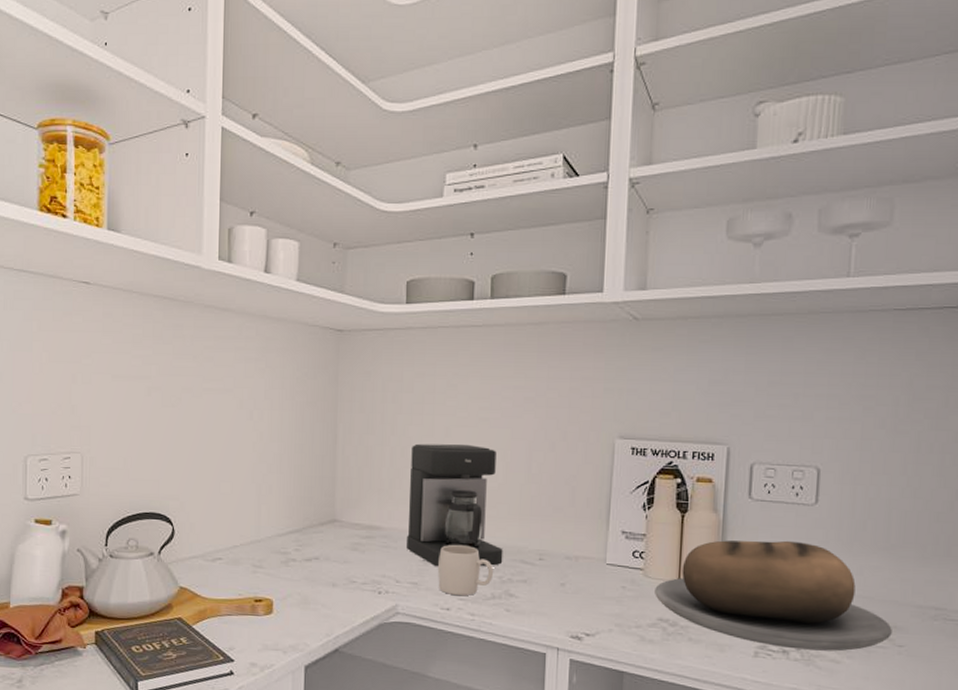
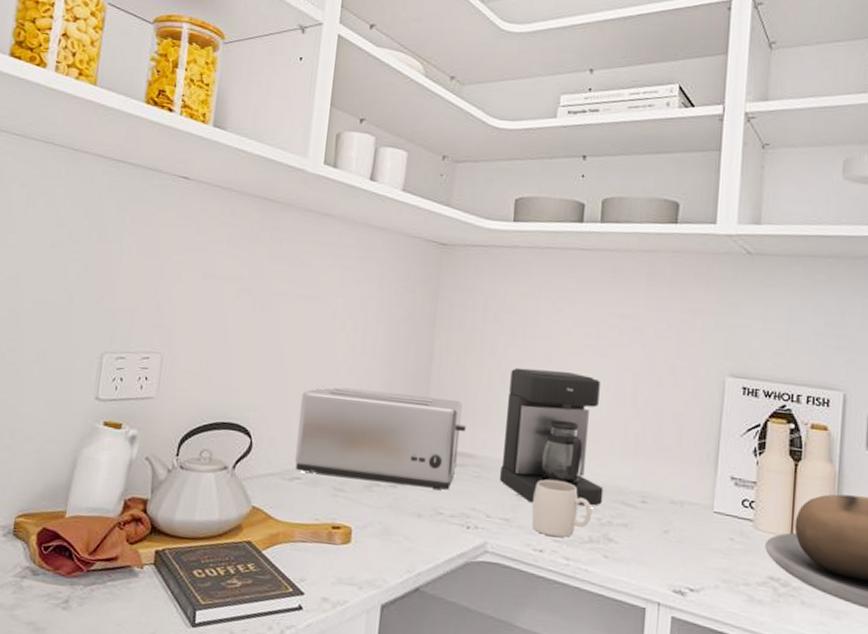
toaster: none [215,472,372,560] -> present [295,385,466,490]

